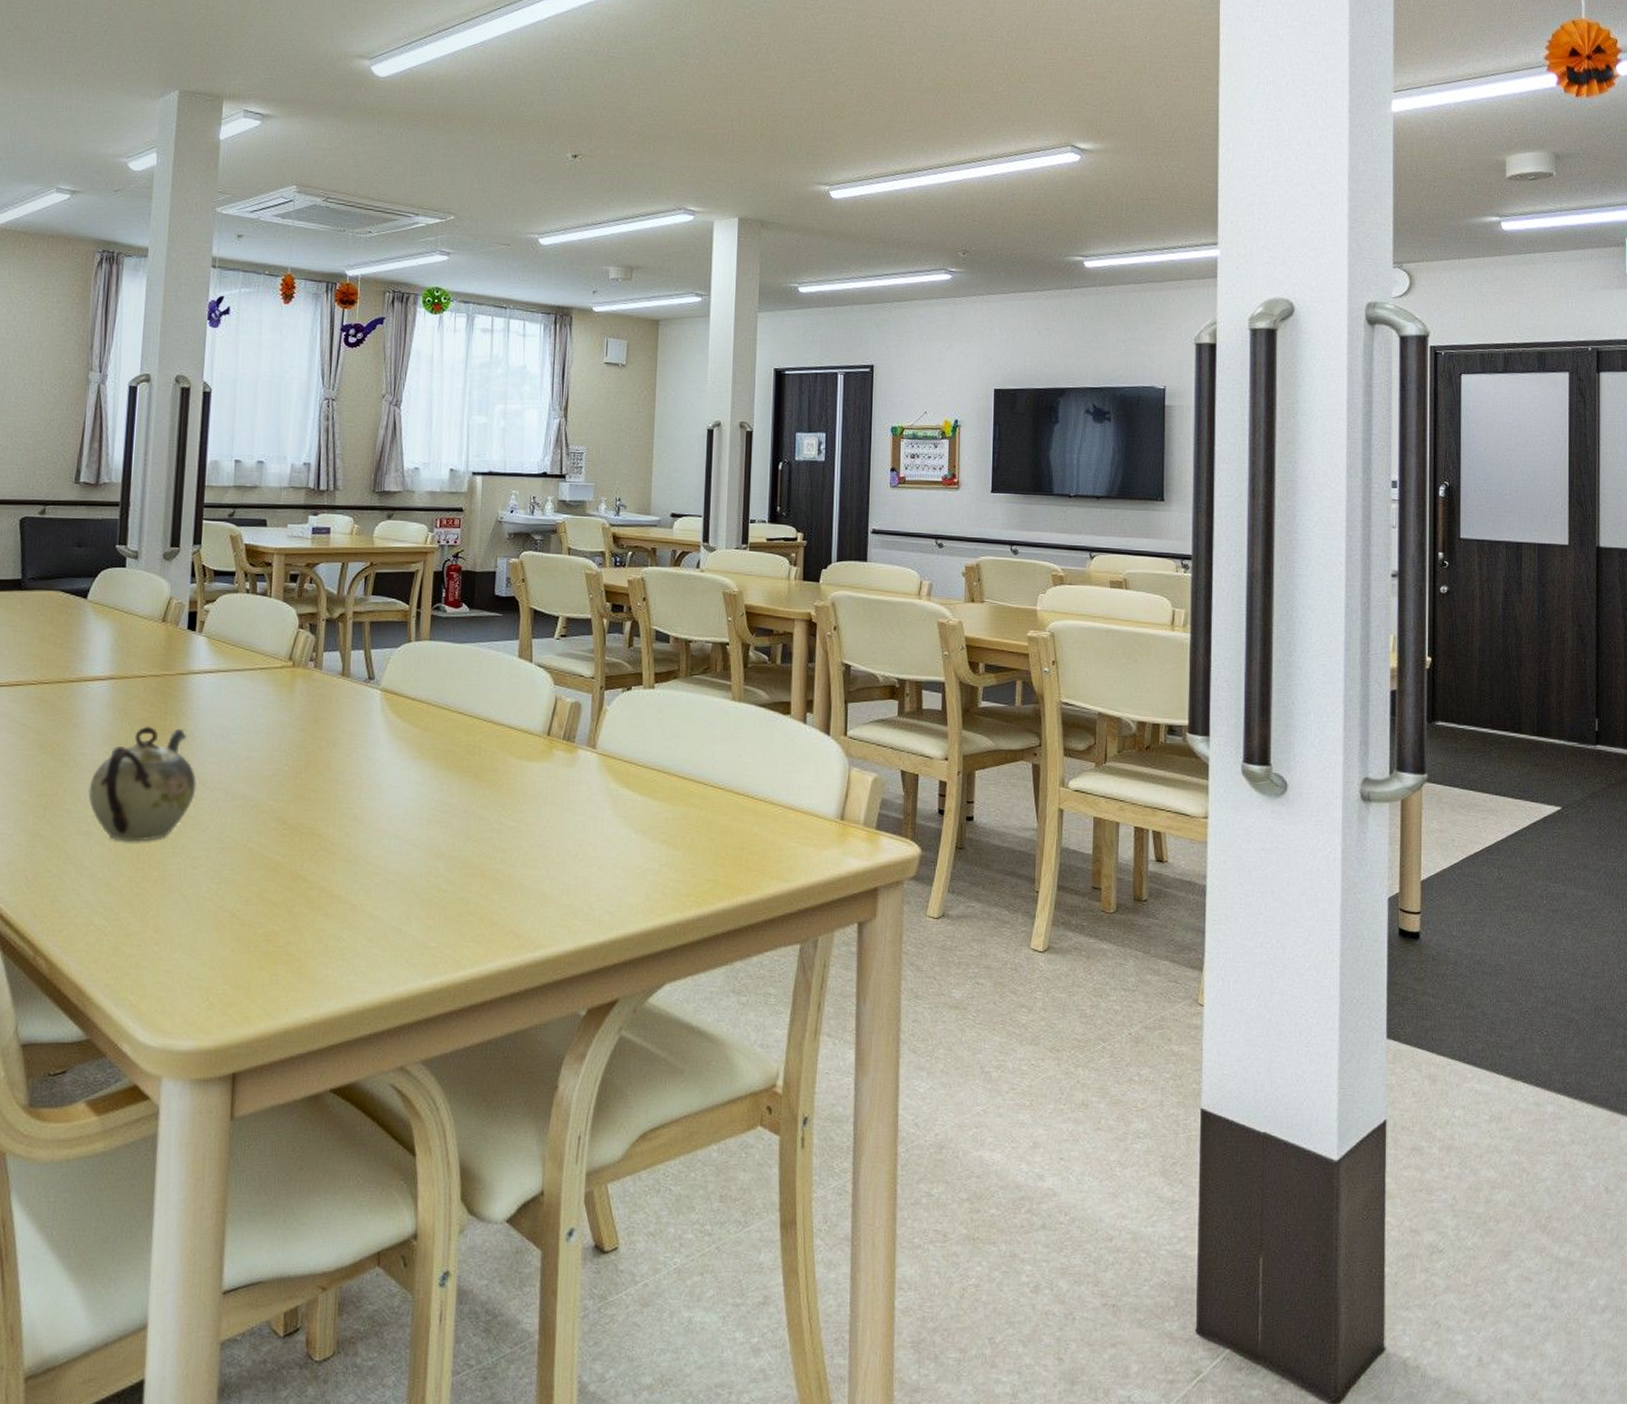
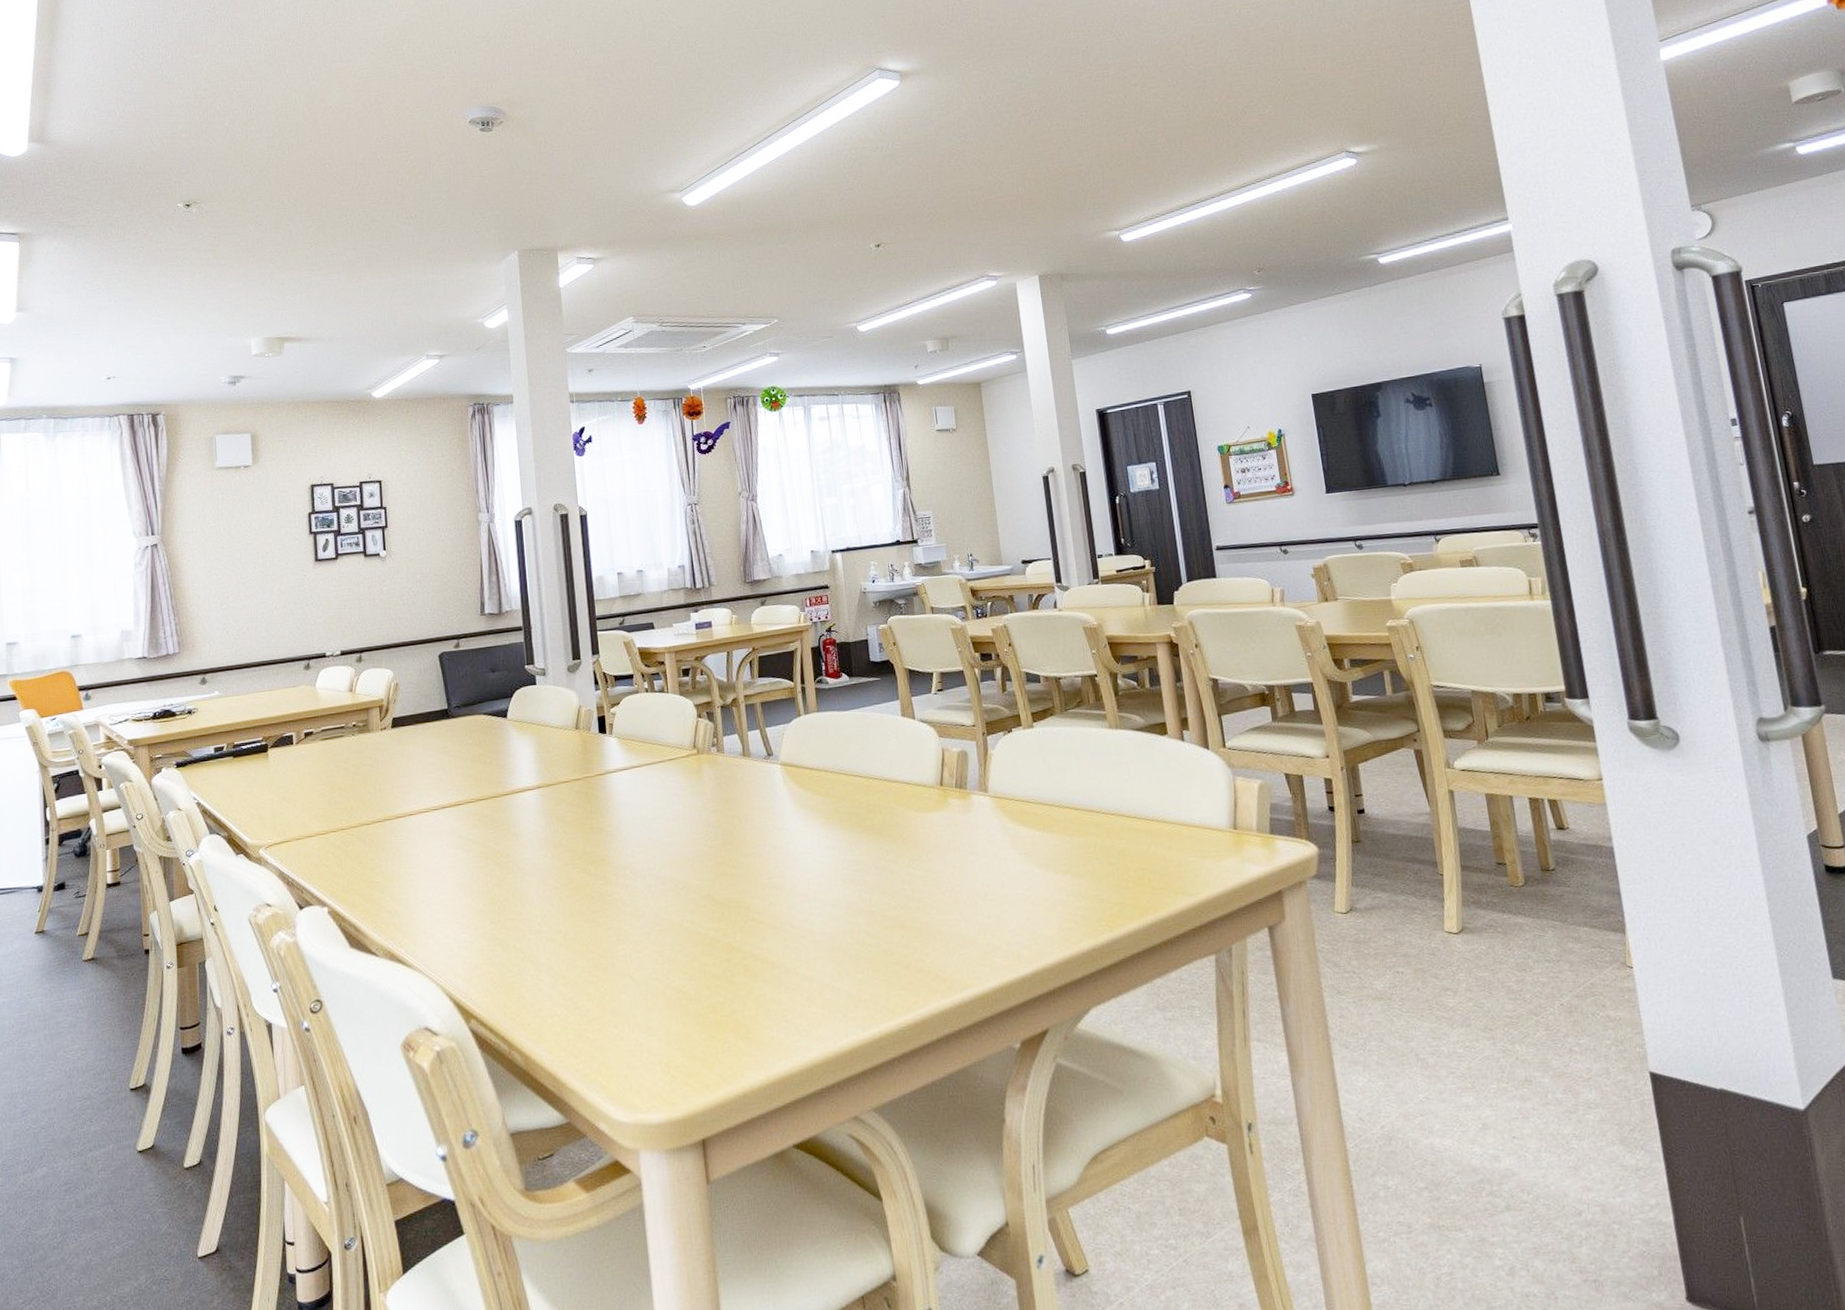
teapot: present [88,726,197,842] -> none [534,824,629,935]

